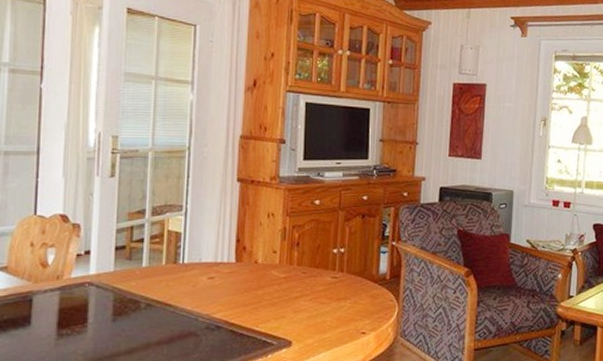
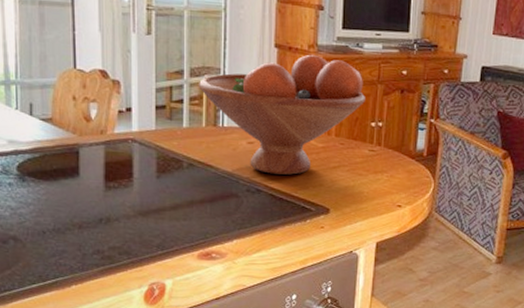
fruit bowl: none [160,186,327,309] -> present [199,54,365,175]

